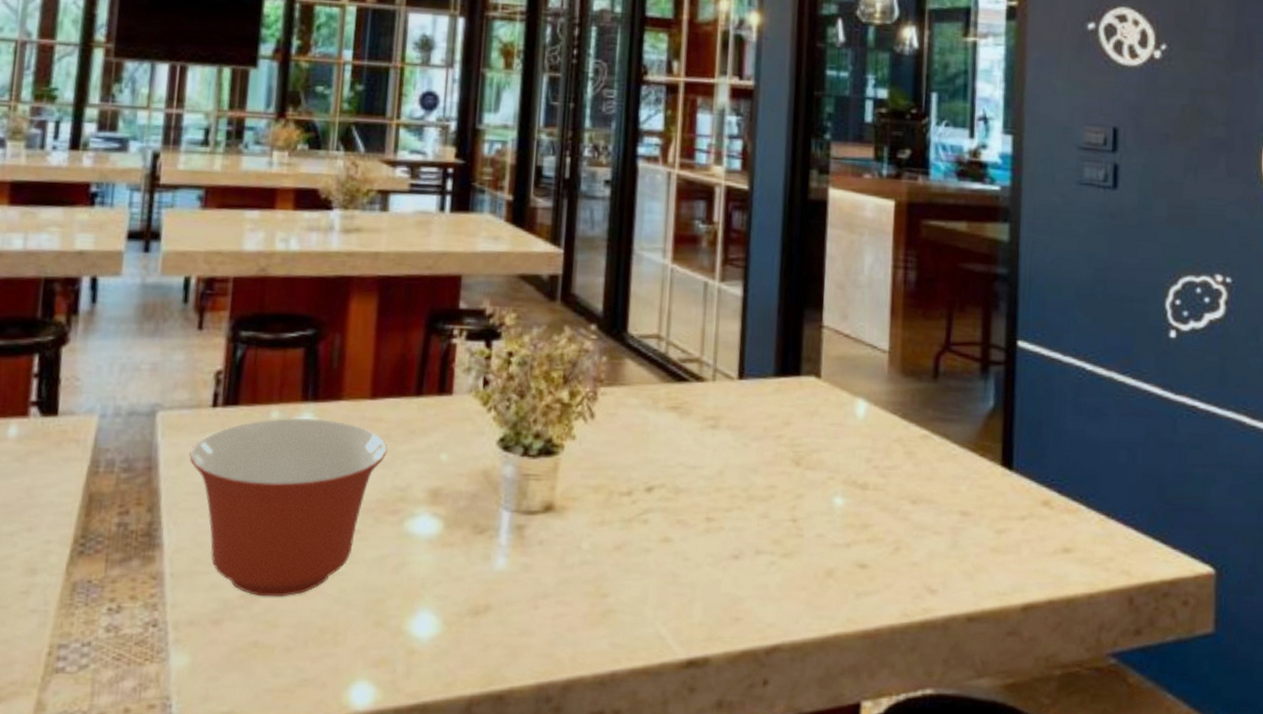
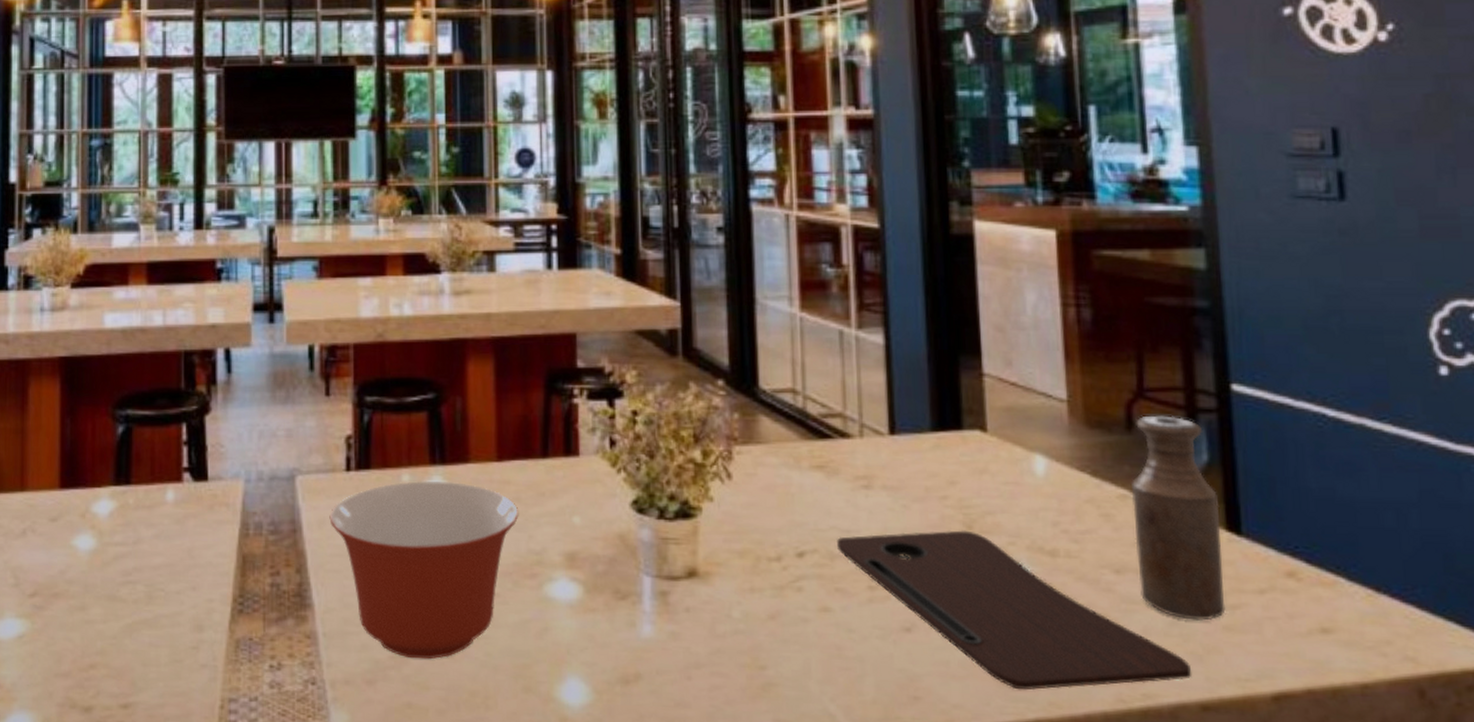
cutting board: none [682,466,963,609] -> present [837,530,1192,691]
bottle: none [930,366,998,544] -> present [1131,415,1226,621]

